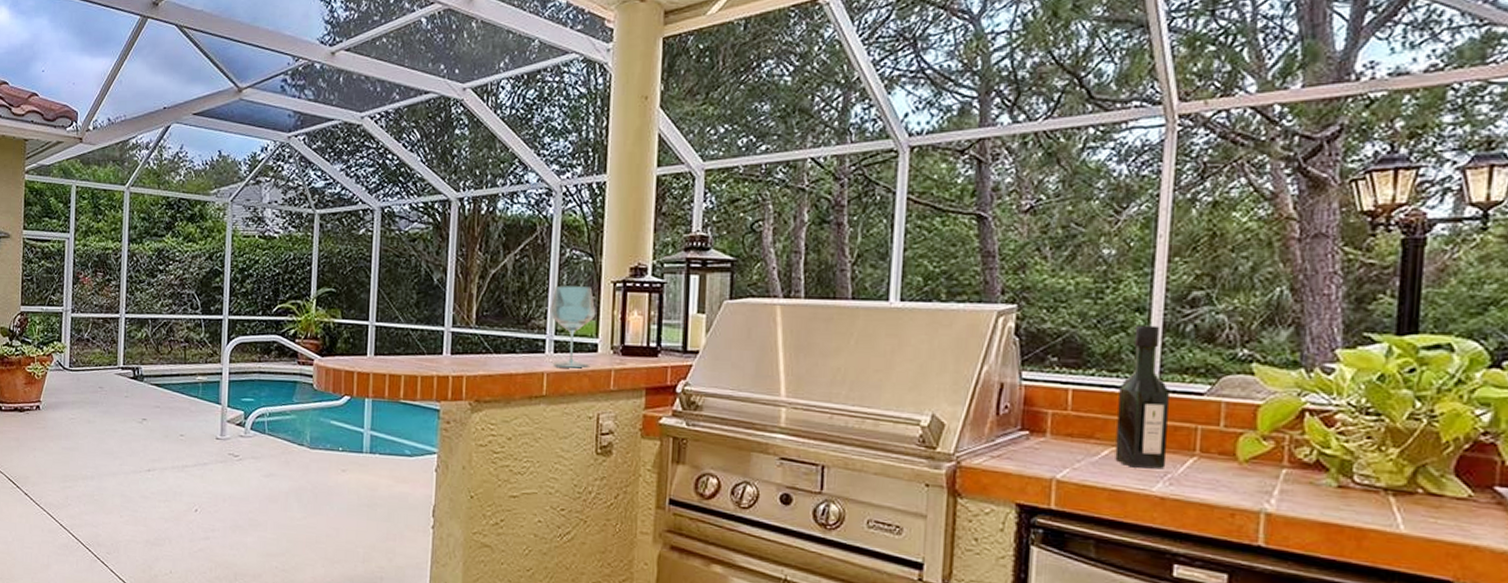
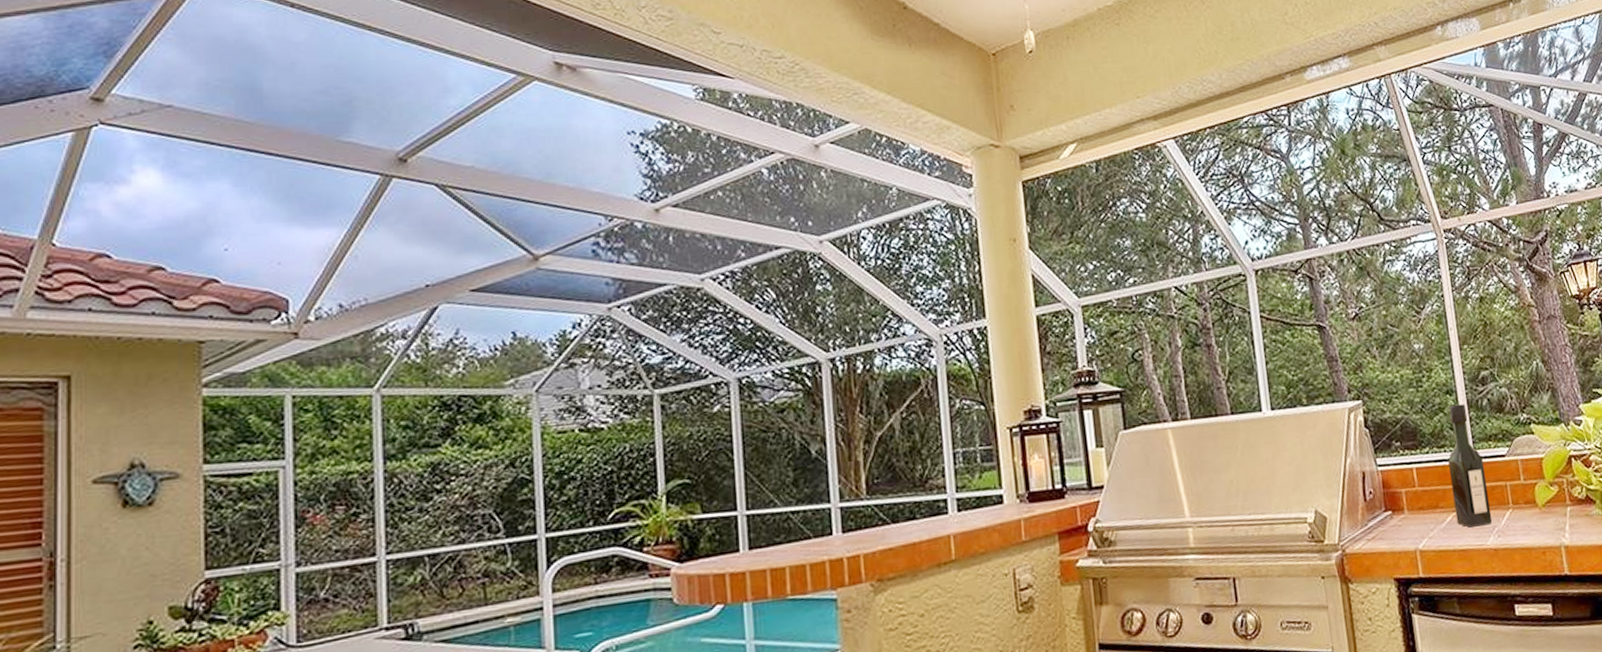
wine glass: present [549,285,596,369] -> none [946,436,997,527]

